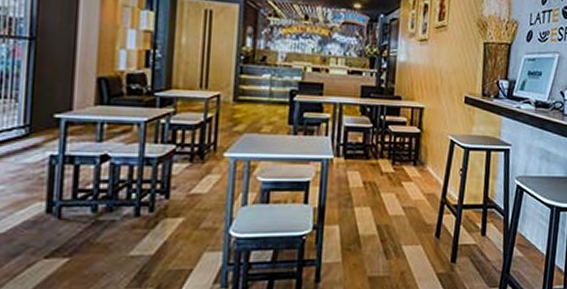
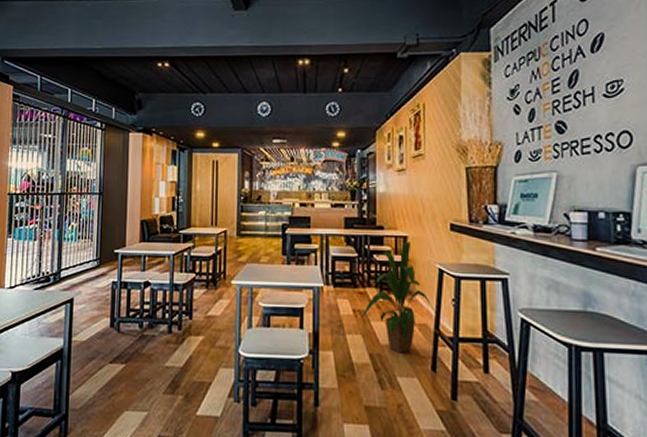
house plant: none [371,113,444,223] -> present [361,241,436,354]

